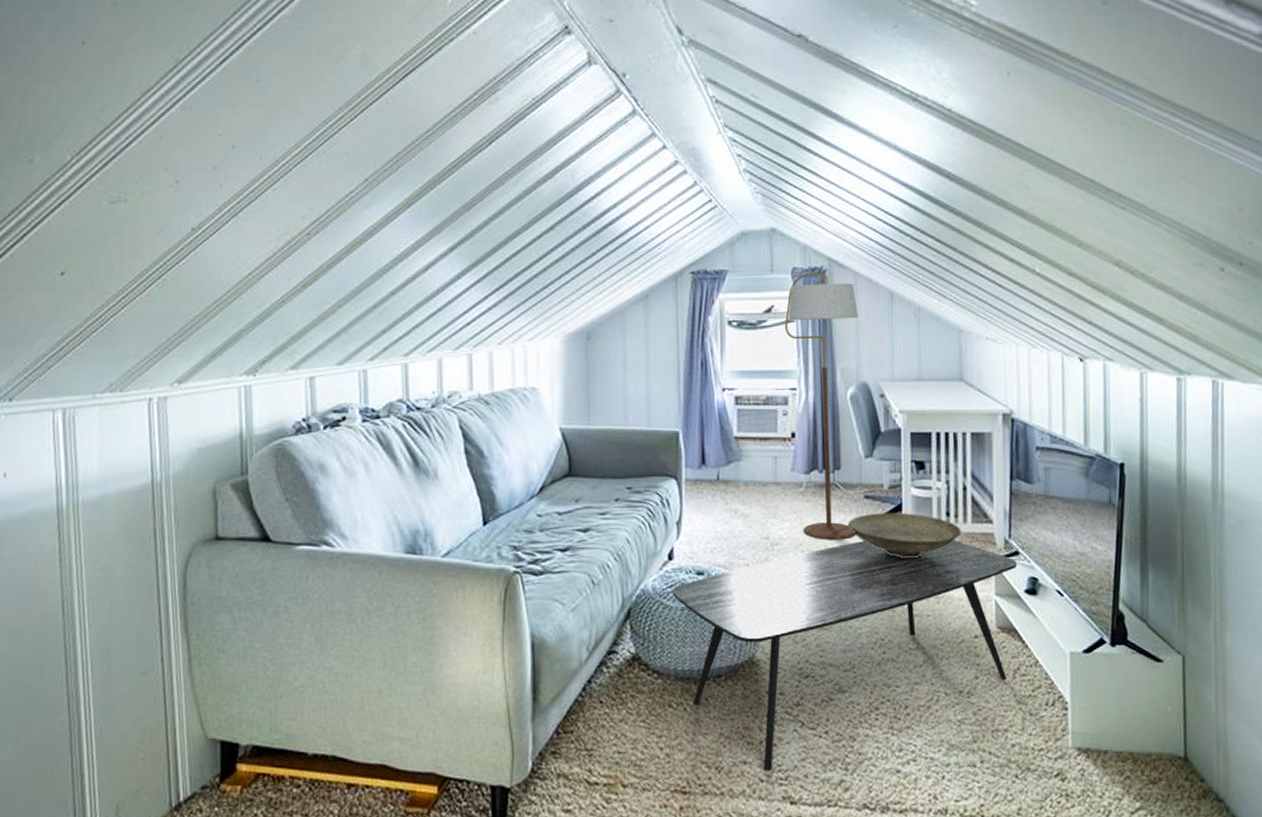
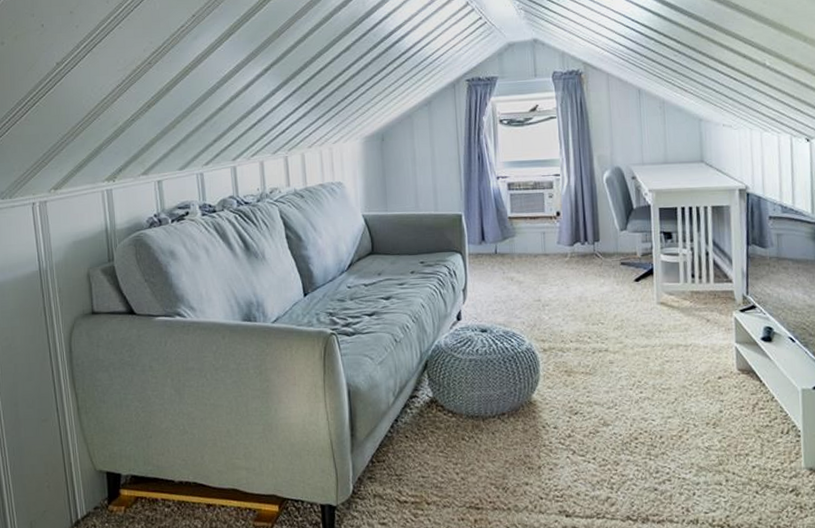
coffee table: present [672,540,1018,772] -> none [461,297,755,491]
floor lamp: present [784,271,858,540] -> none [547,74,614,301]
decorative bowl: present [847,512,962,559] -> none [606,275,705,314]

